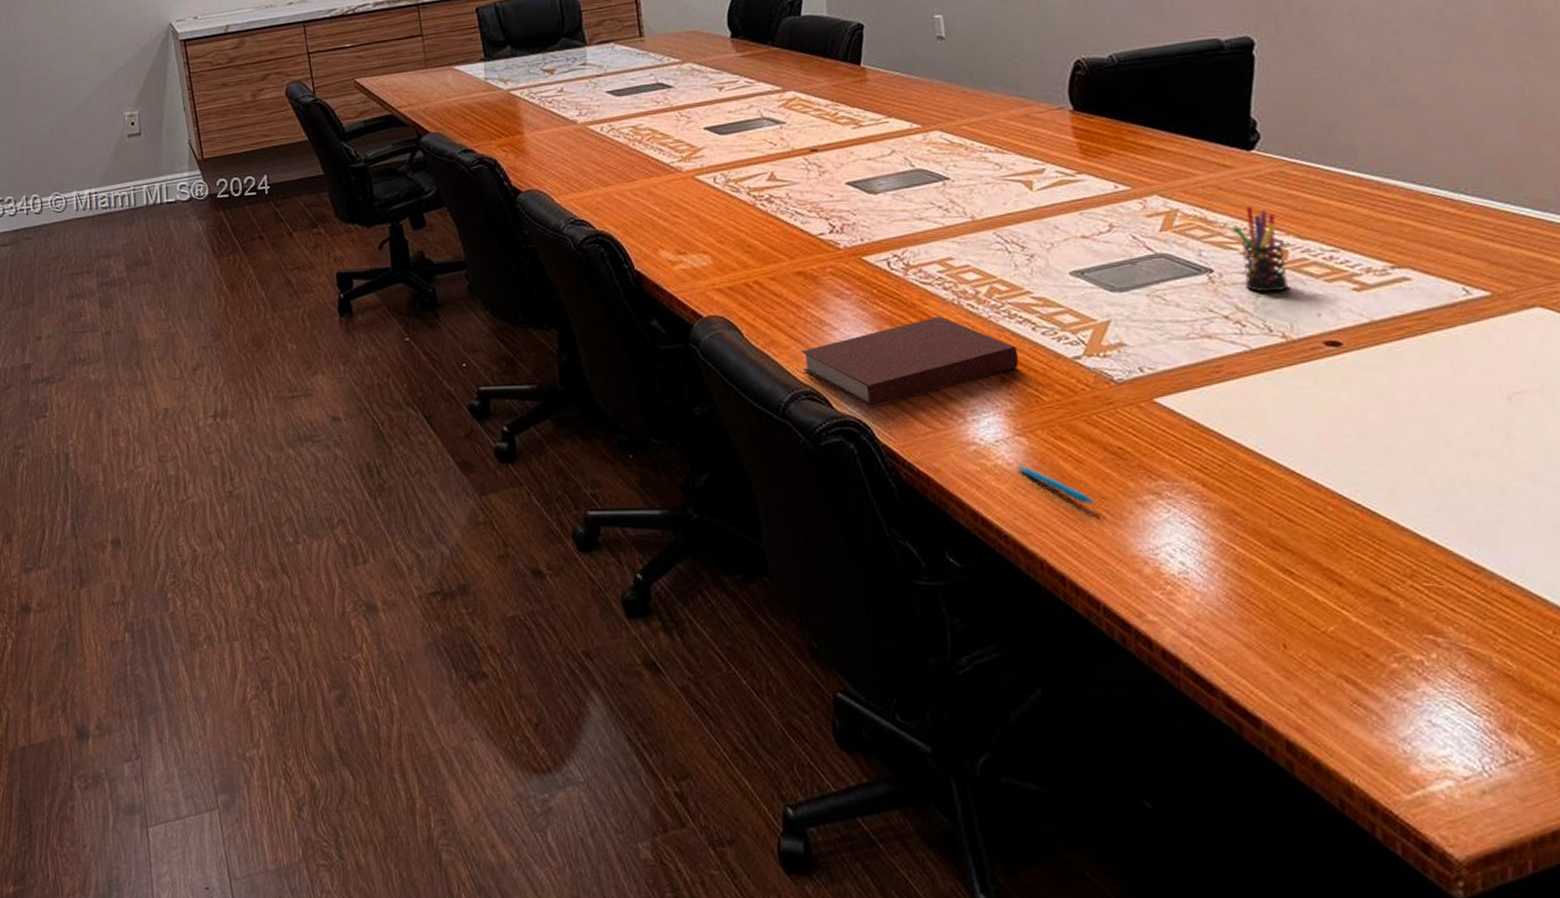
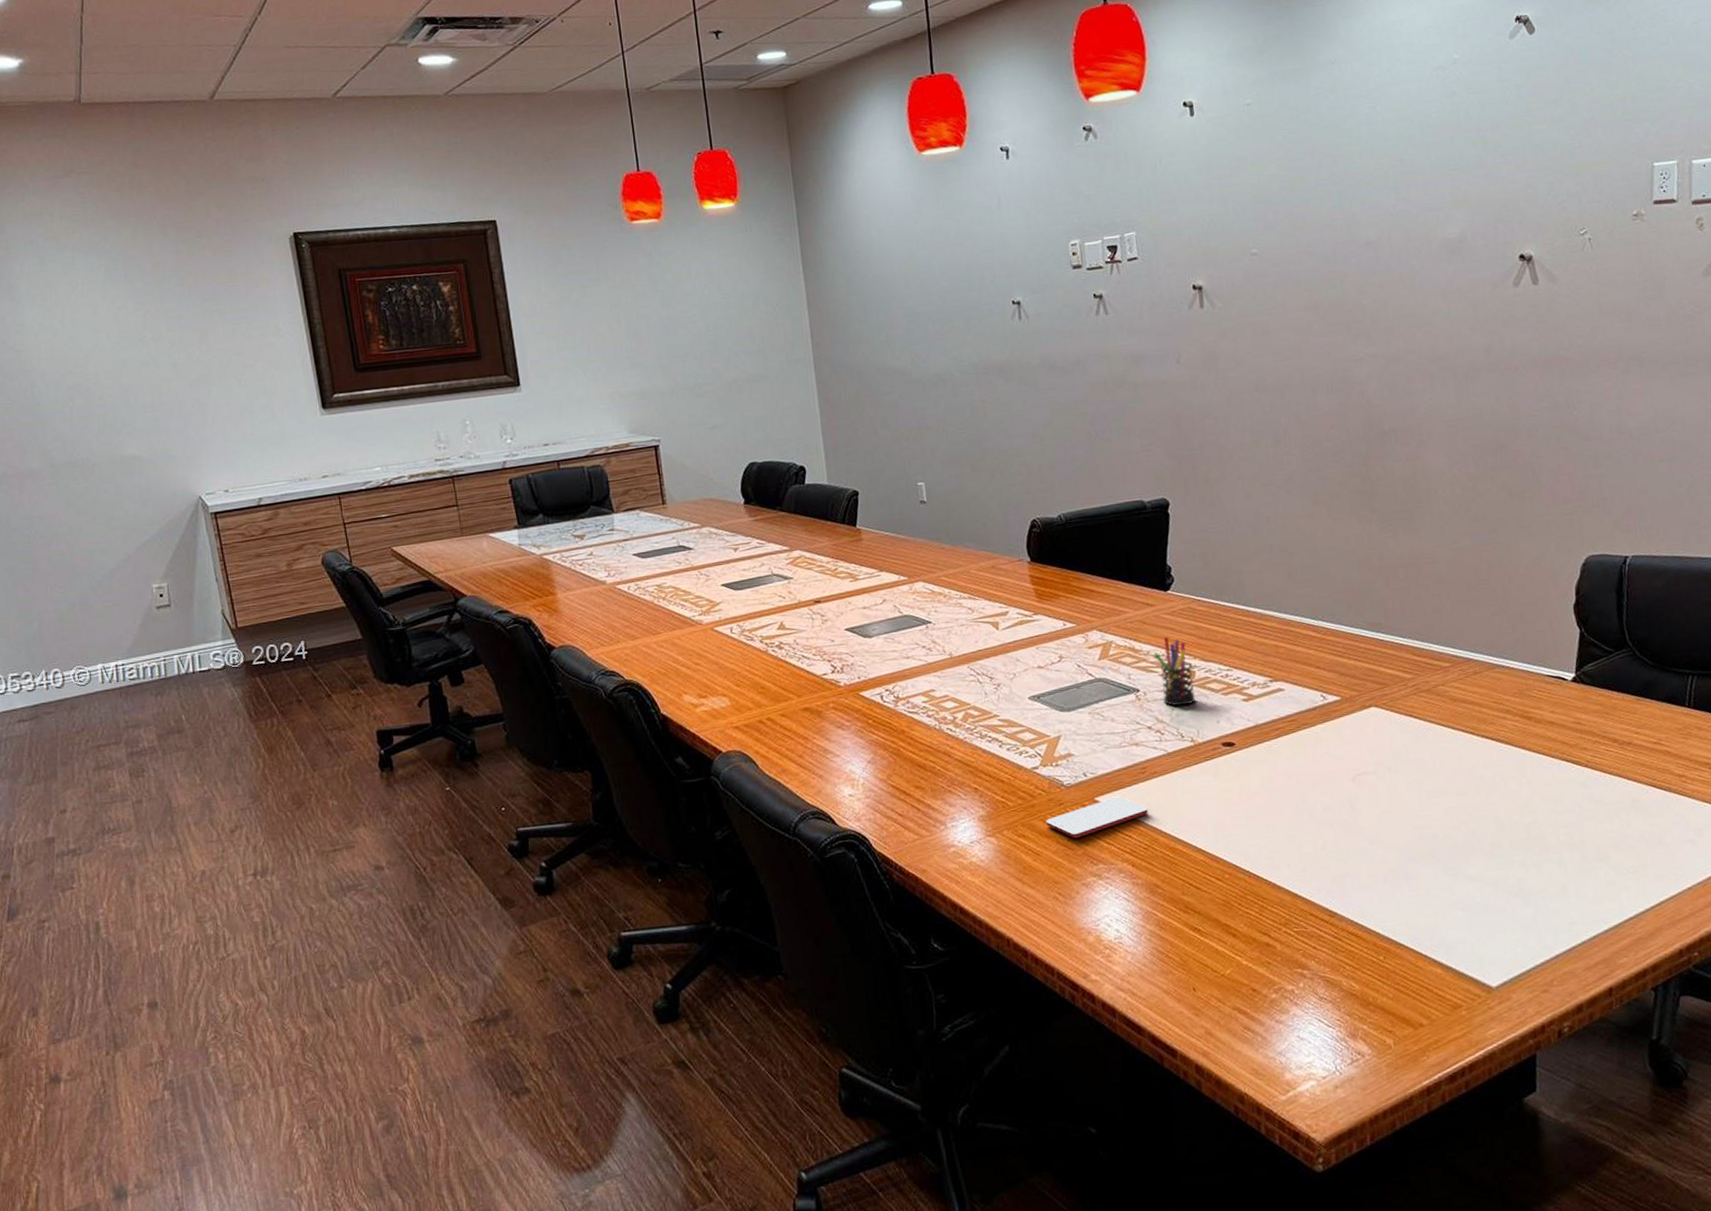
notebook: present [802,316,1019,408] -> none [809,739,989,822]
pen: present [1016,465,1095,505] -> none [987,861,1050,889]
smartphone: none [1090,398,1224,447] -> present [1046,796,1148,839]

